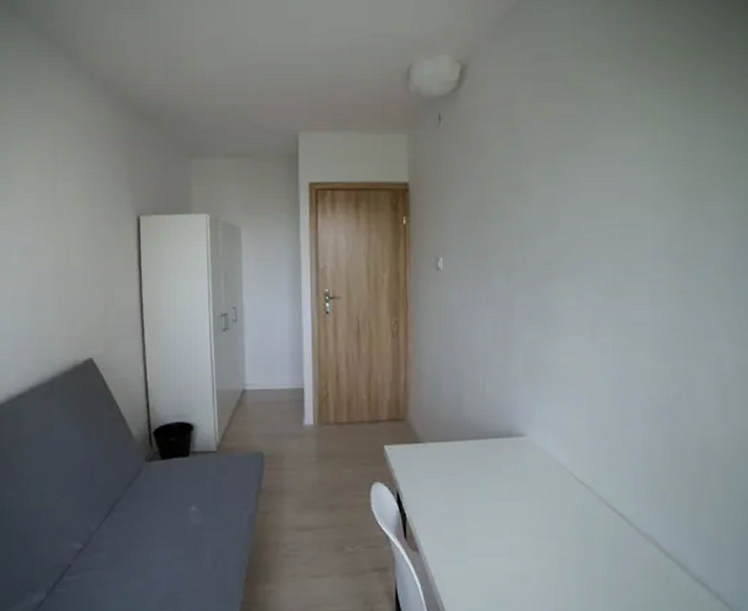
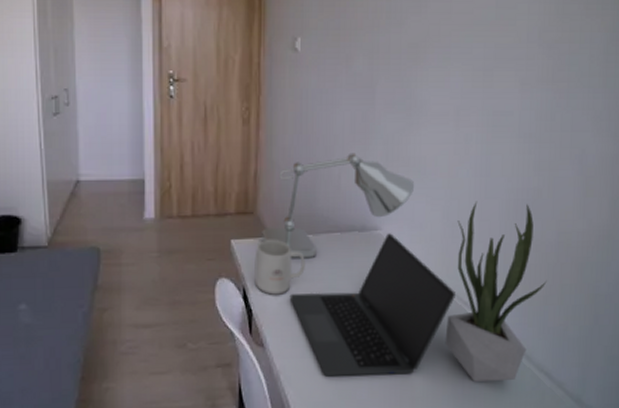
mug: none [407,445,455,499] -> present [254,239,305,295]
desk lamp: none [410,362,557,463] -> present [259,153,415,258]
laptop: none [441,439,604,583] -> present [289,233,455,377]
potted plant: none [596,408,695,591] -> present [445,201,547,382]

